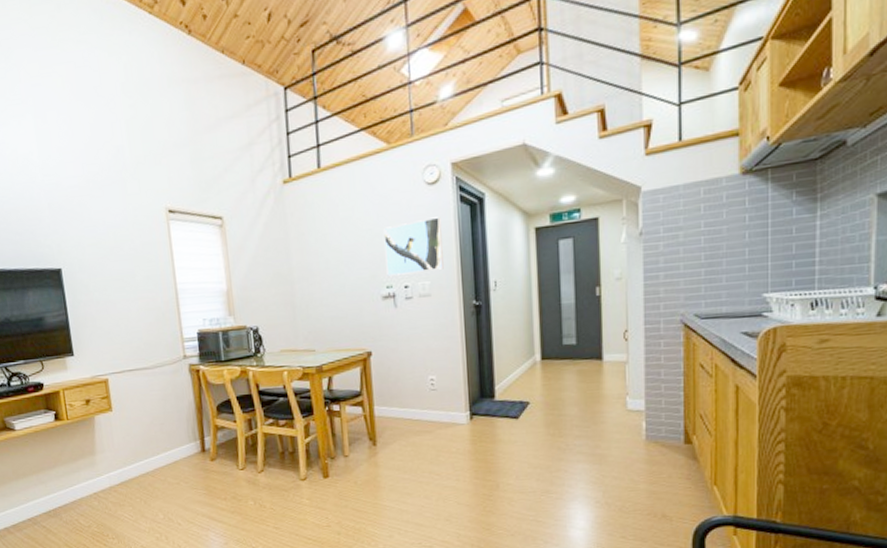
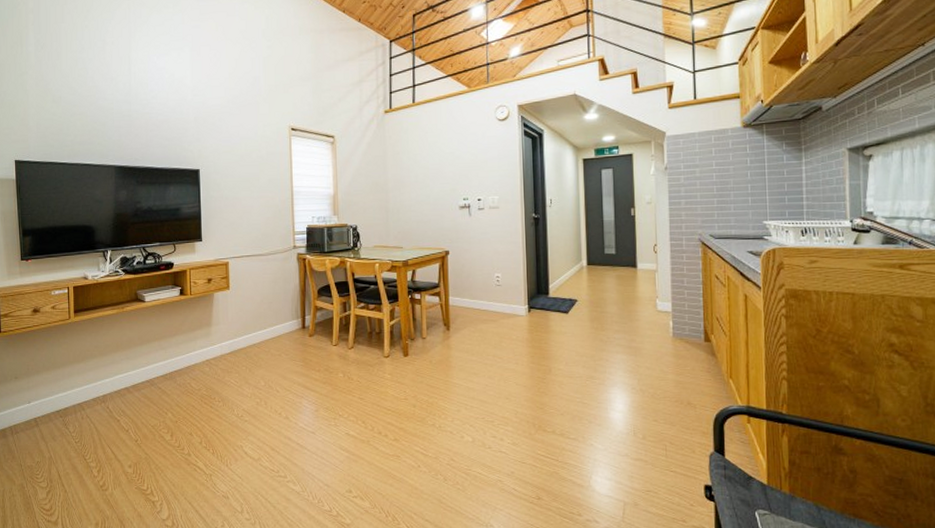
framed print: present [383,216,444,276] -> none [463,146,510,190]

